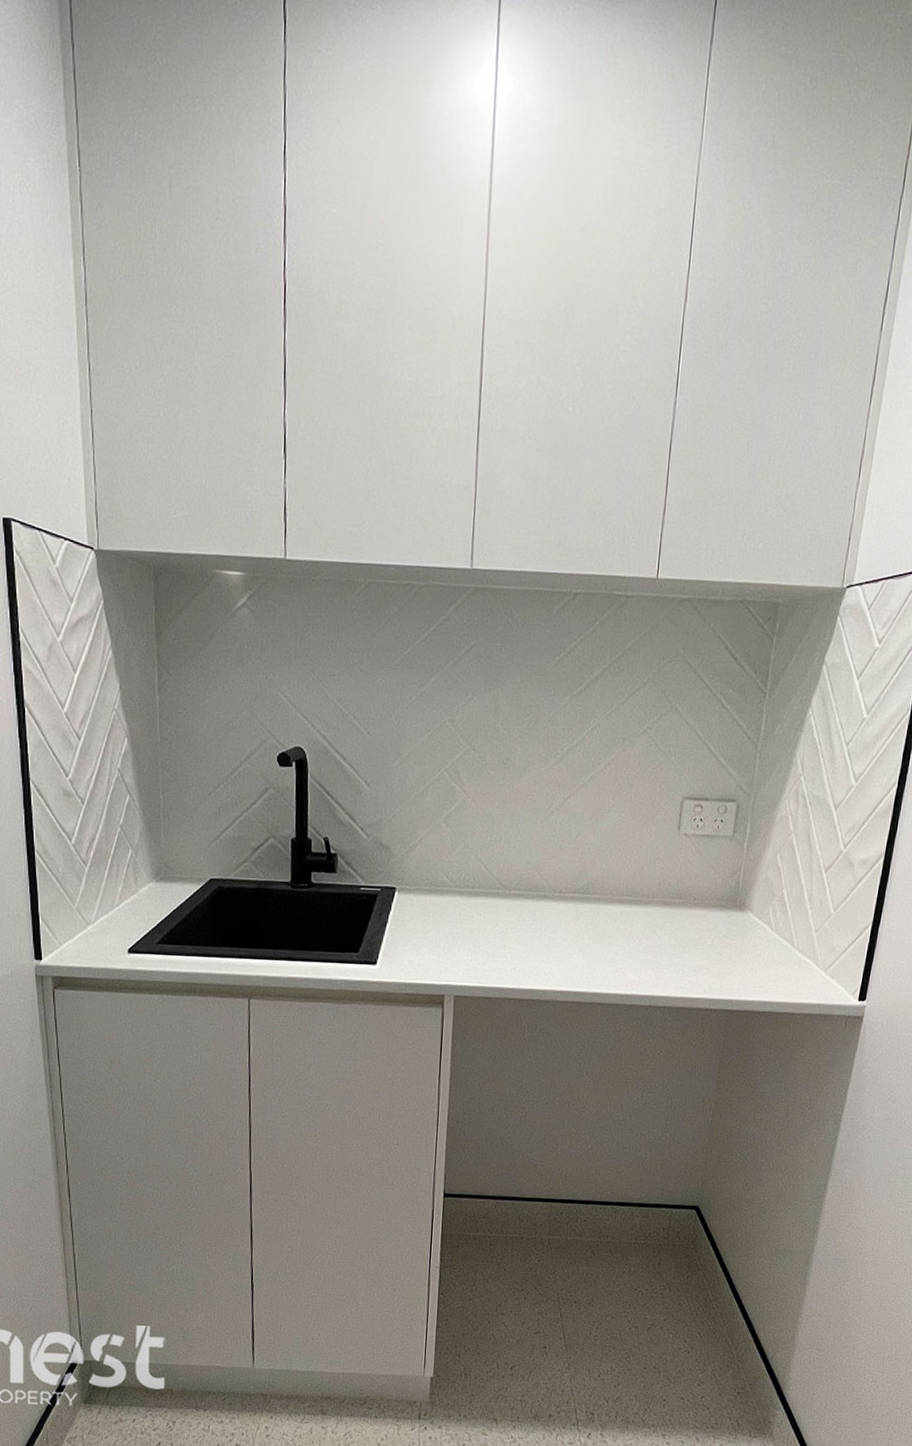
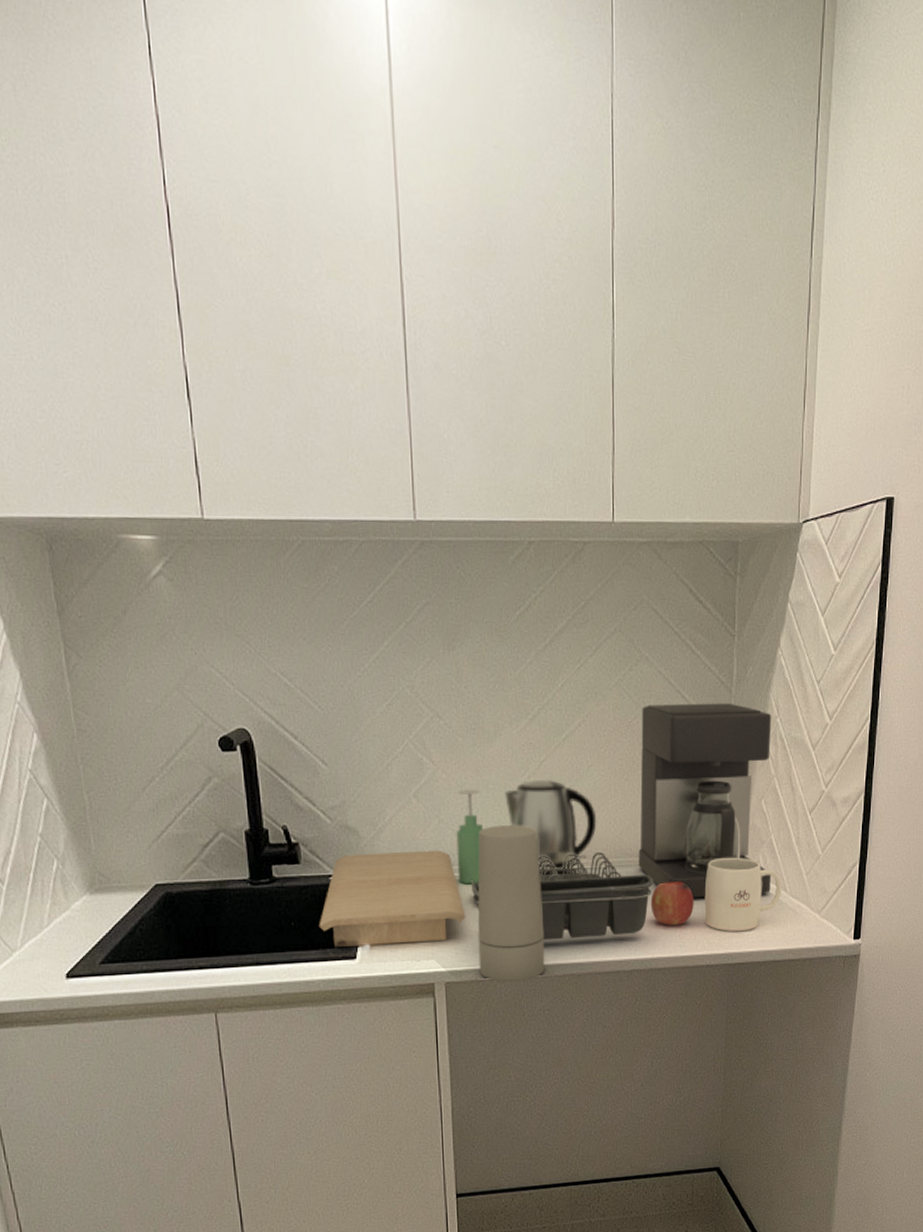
cutting board: none [346,868,480,956] -> present [319,850,466,947]
soap dispenser: none [476,818,505,908] -> present [456,789,483,885]
canister: none [486,855,555,1003] -> present [477,825,545,983]
dish rack: none [487,886,662,971] -> present [470,852,654,941]
kettle: none [527,814,613,907] -> present [505,779,597,875]
coffee maker: none [648,753,796,946] -> present [638,703,772,898]
fruit: none [656,924,700,967] -> present [650,881,694,925]
mug: none [708,906,790,980] -> present [704,857,782,932]

